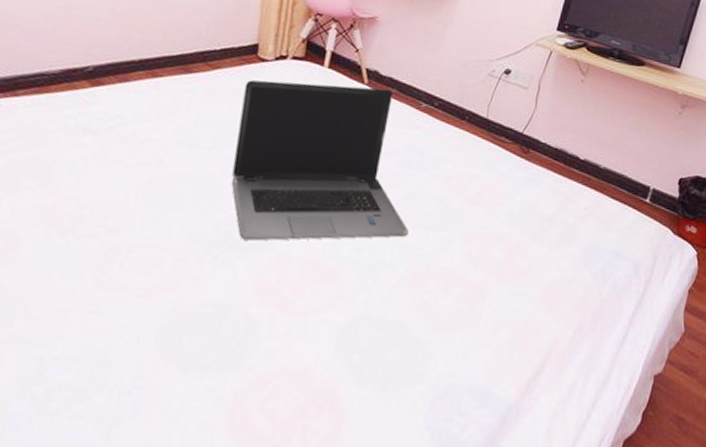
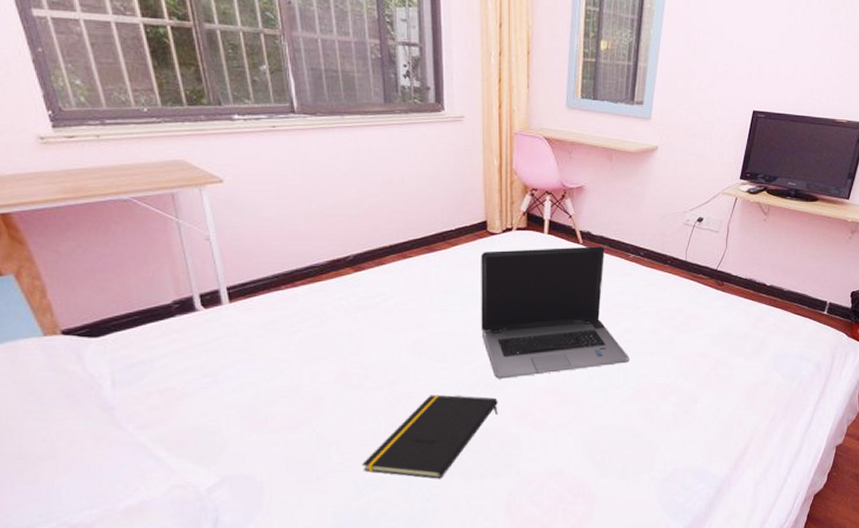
notepad: none [52,251,239,366] -> present [362,394,498,479]

